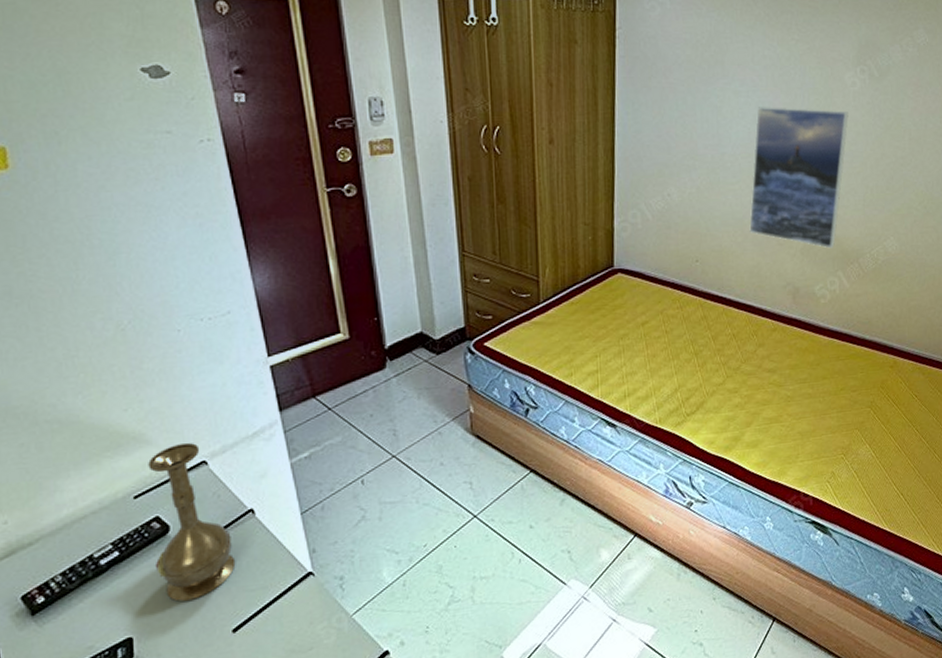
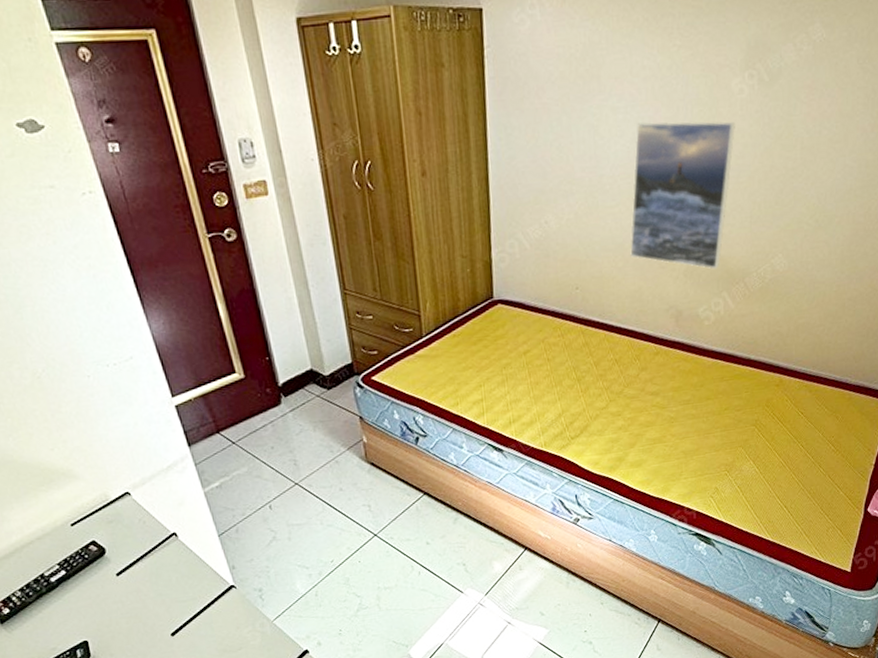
vase: present [148,442,236,602] -> none [79,476,167,611]

